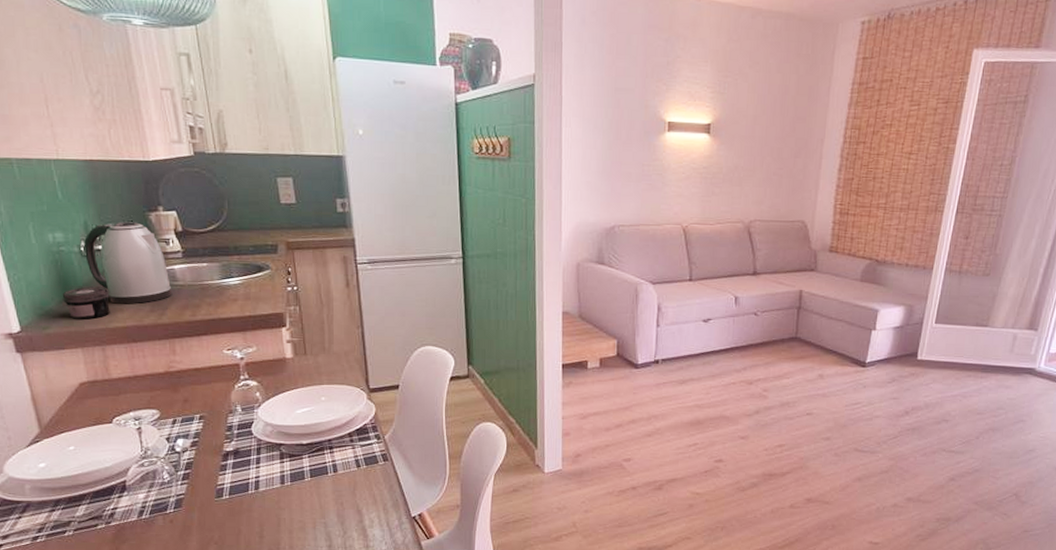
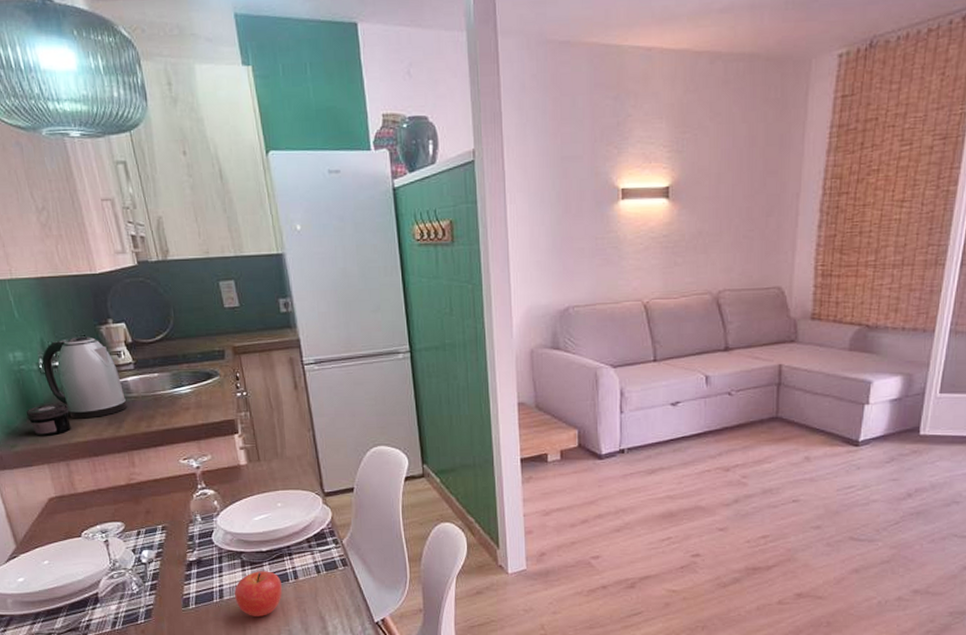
fruit: none [271,463,320,509] -> present [234,571,282,616]

